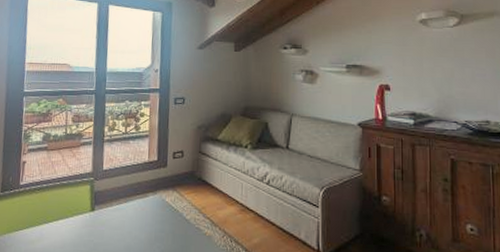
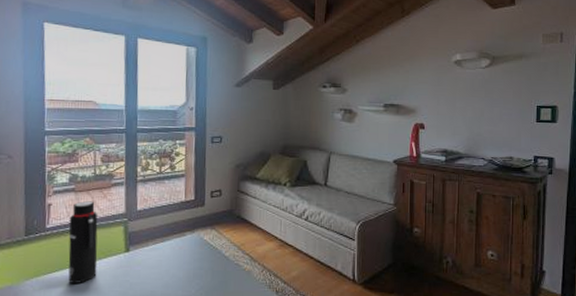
water bottle: none [37,159,67,241] -> present [68,201,98,283]

